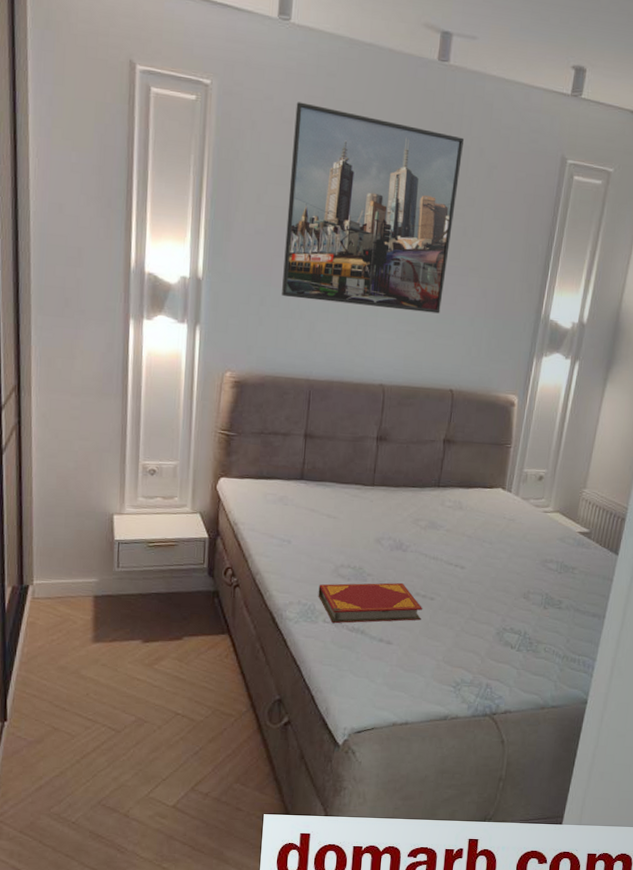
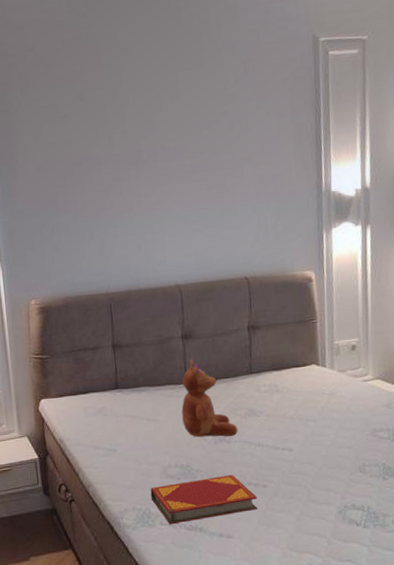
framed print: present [282,102,464,314] -> none [55,42,222,221]
toy: none [363,461,416,546] -> present [181,358,238,438]

